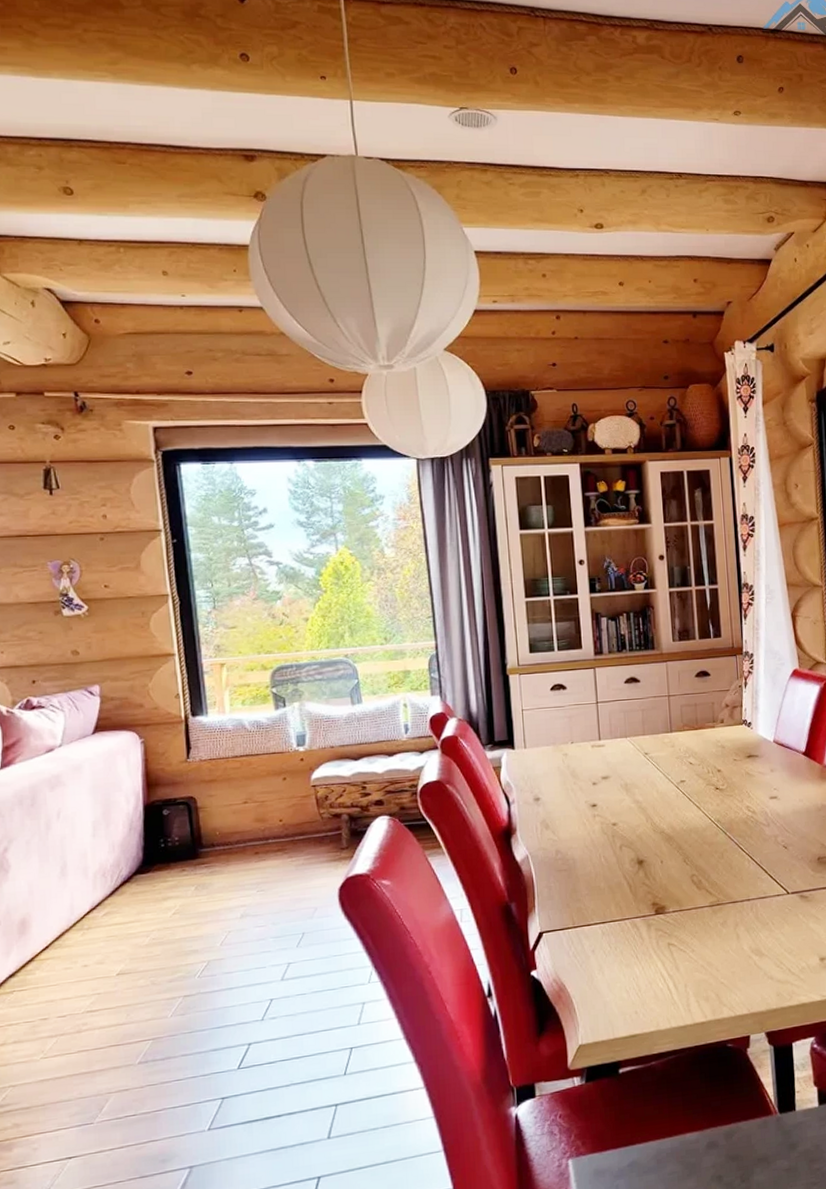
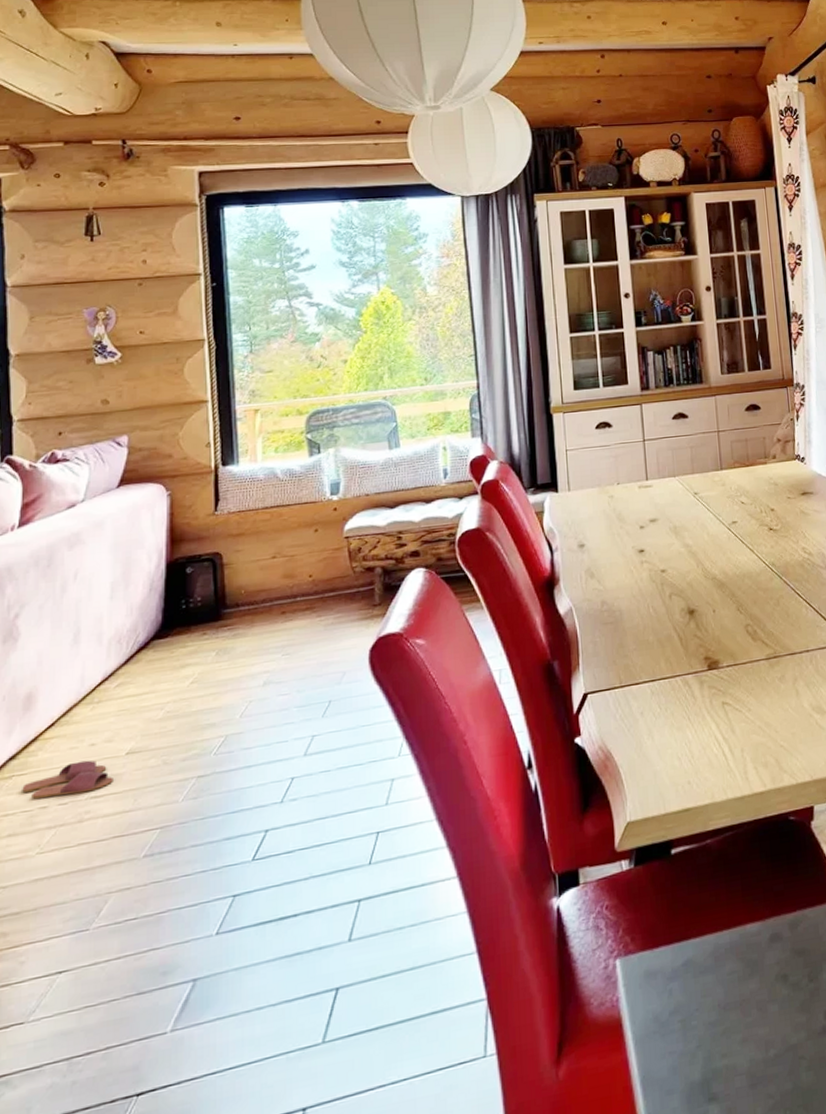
slippers: none [23,979,107,1011] -> present [22,760,113,799]

